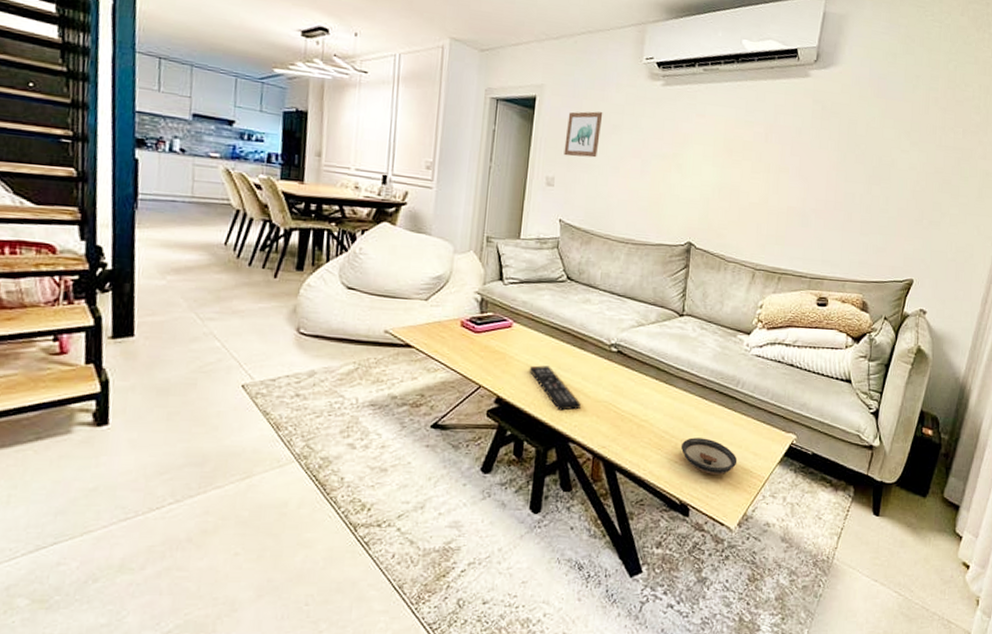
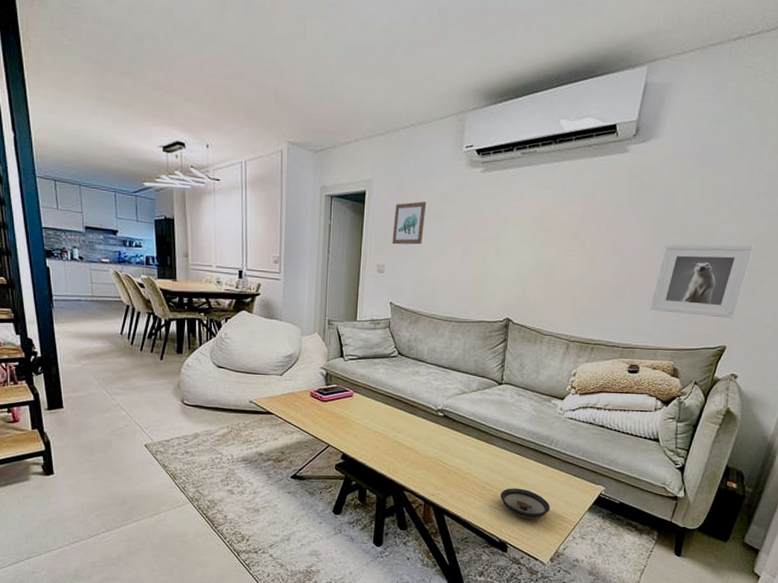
remote control: present [529,365,581,411] -> none [368,428,413,465]
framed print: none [837,171,935,251] -> present [650,244,755,319]

